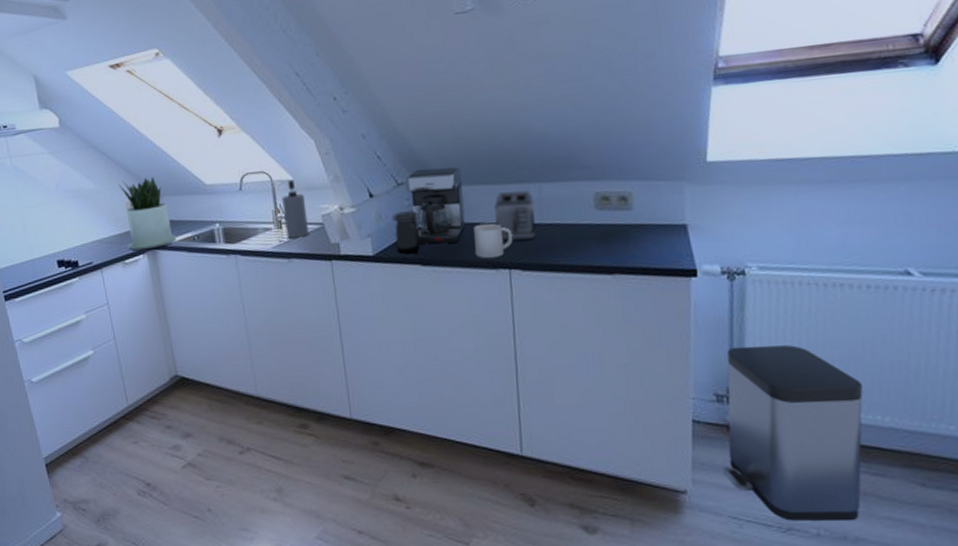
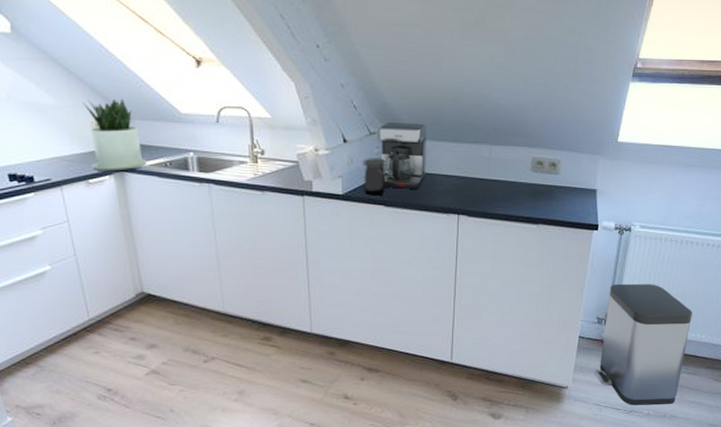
soap dispenser: present [278,179,309,238] -> none [256,118,283,173]
mug: present [473,223,513,259] -> none [431,175,464,205]
toaster: present [494,190,536,241] -> none [451,149,484,192]

